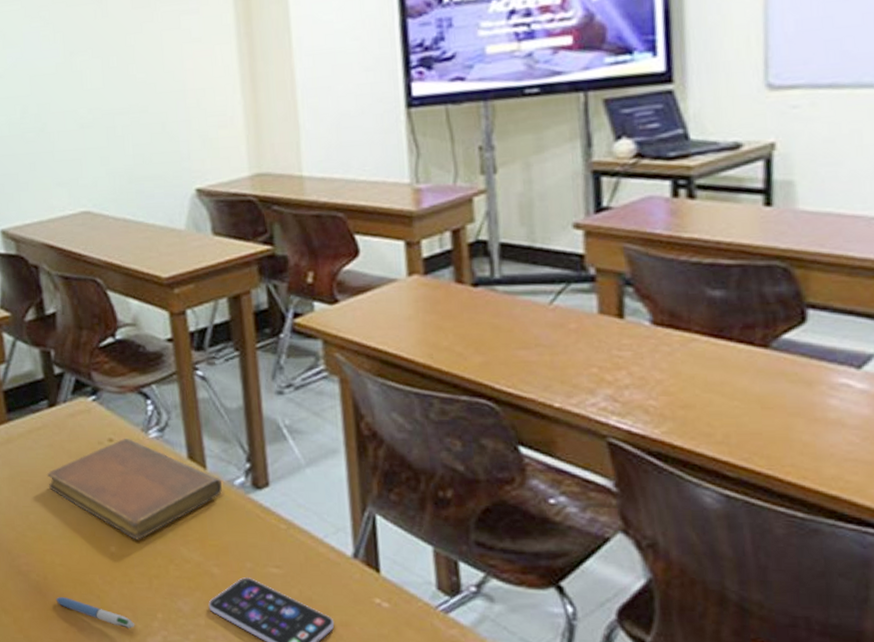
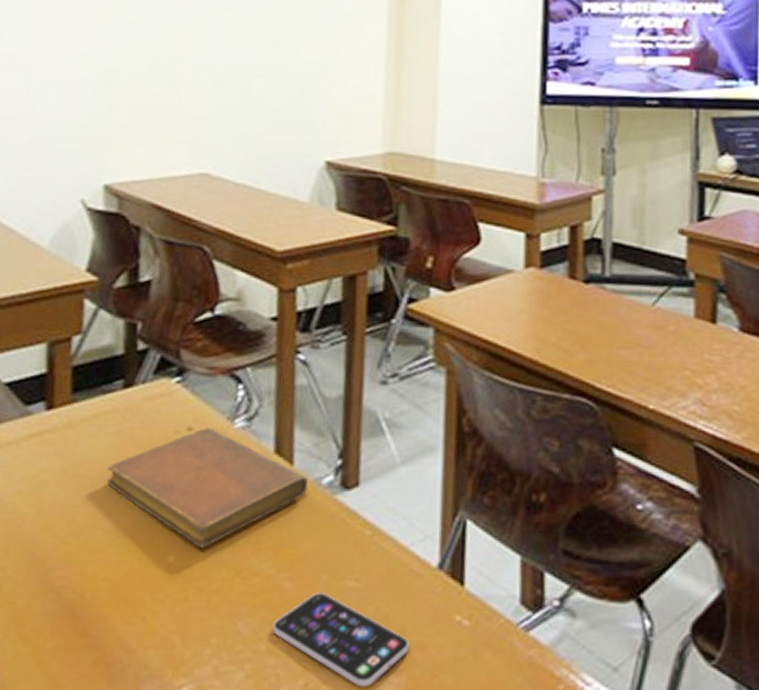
pen: present [55,597,135,628] -> none [90,620,183,658]

